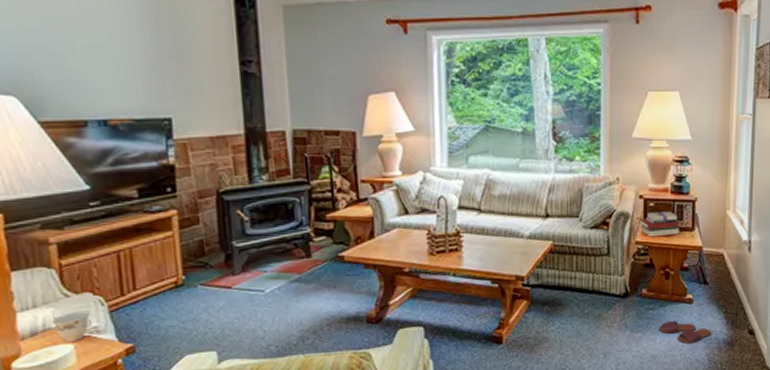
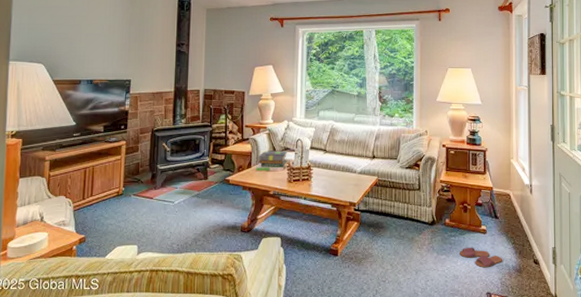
teacup: present [51,310,93,343] -> none [37,209,62,231]
books: none [381,213,427,243] -> present [256,150,288,172]
books: present [639,211,679,237] -> none [443,158,474,178]

